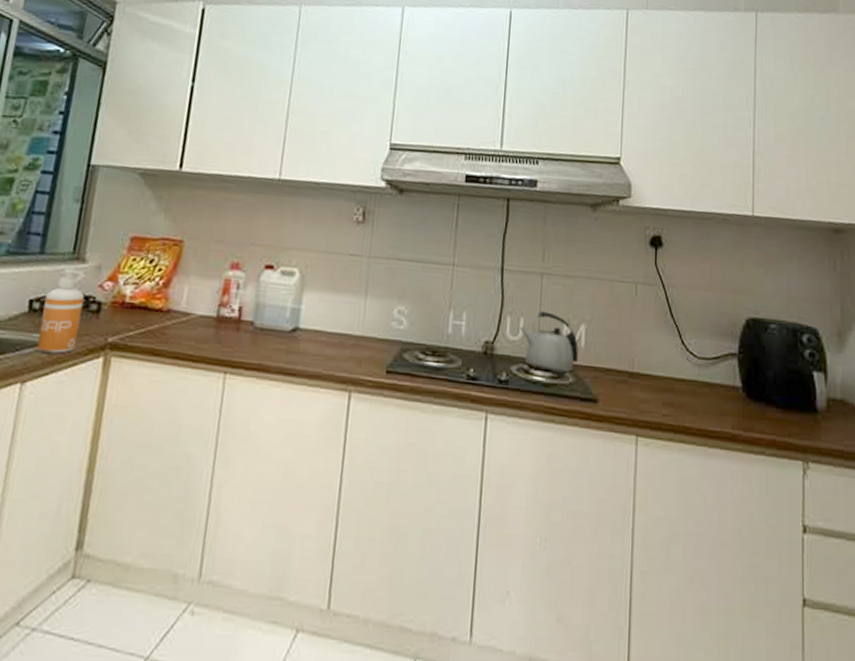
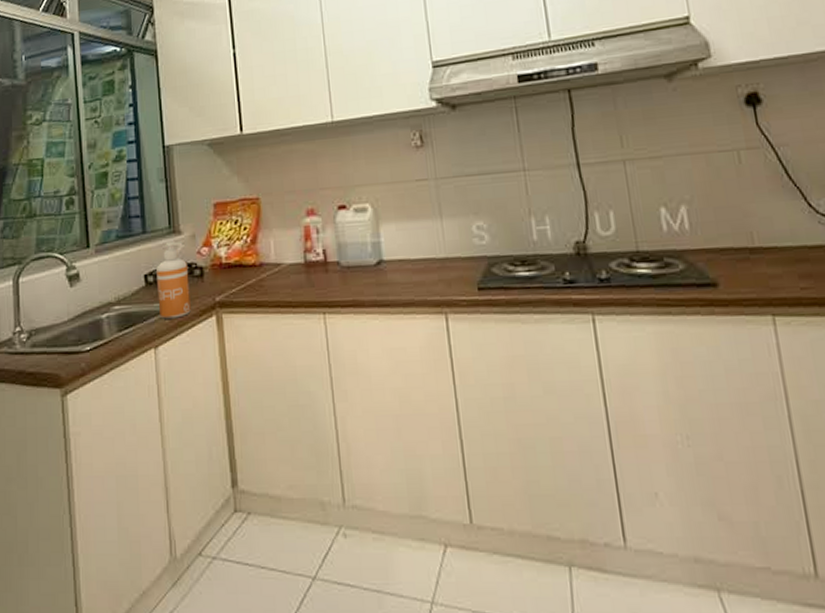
kettle: present [520,311,578,375] -> none [611,199,685,263]

